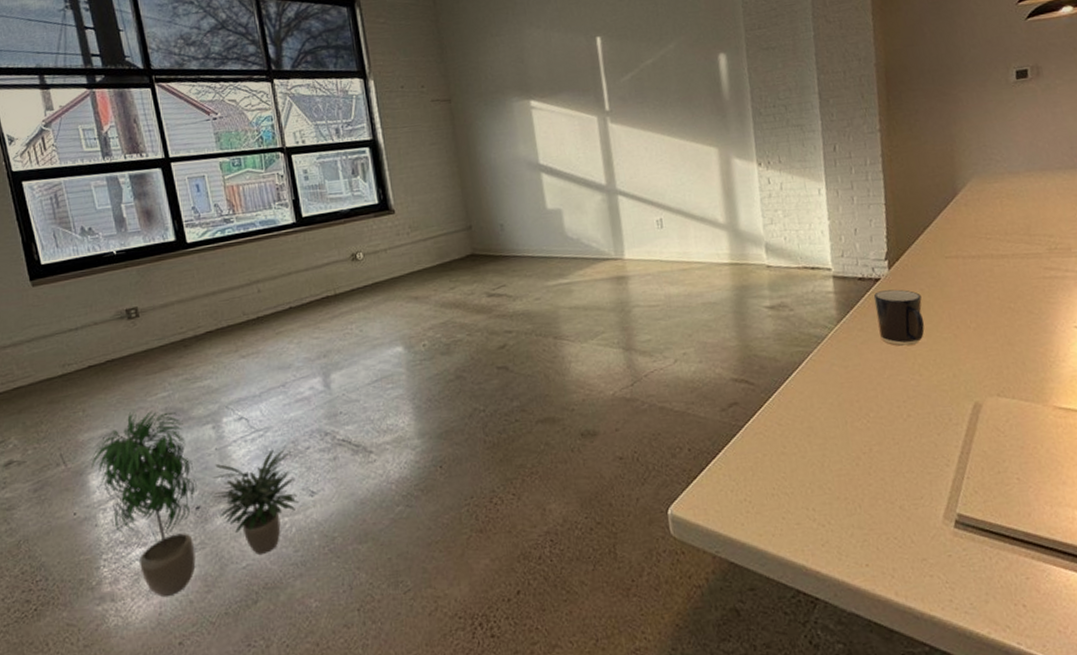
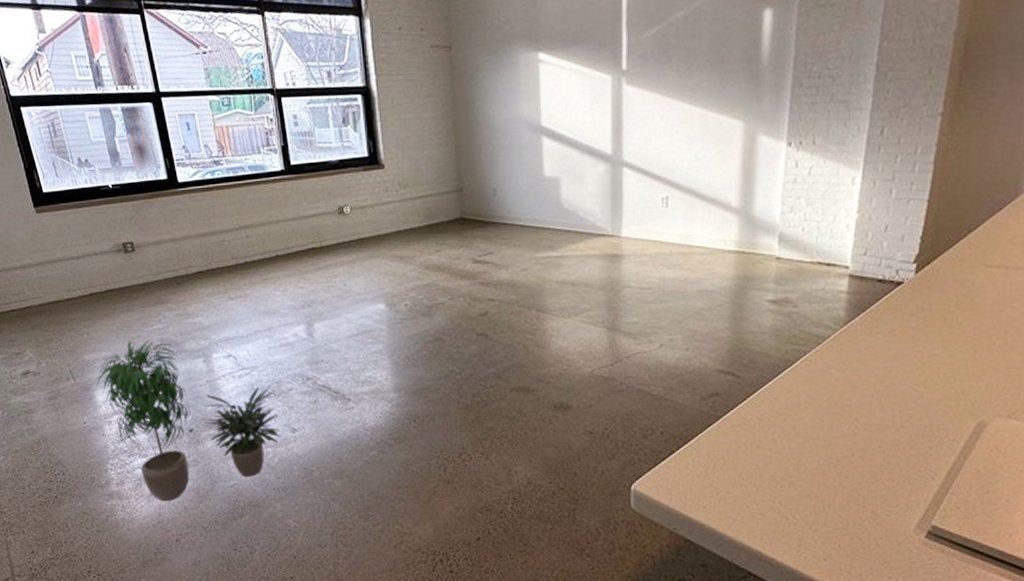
mug: present [873,289,925,346] -> none [889,295,946,355]

